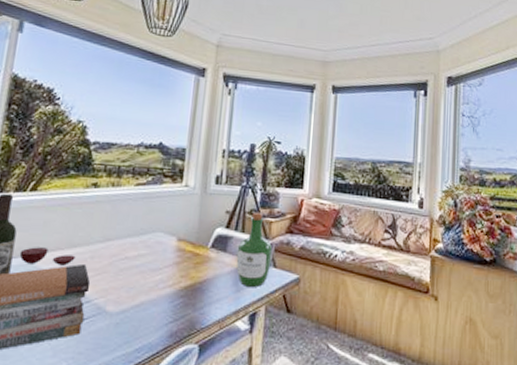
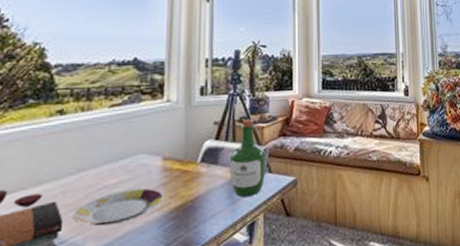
plate: none [97,263,176,293] -> present [72,187,164,226]

